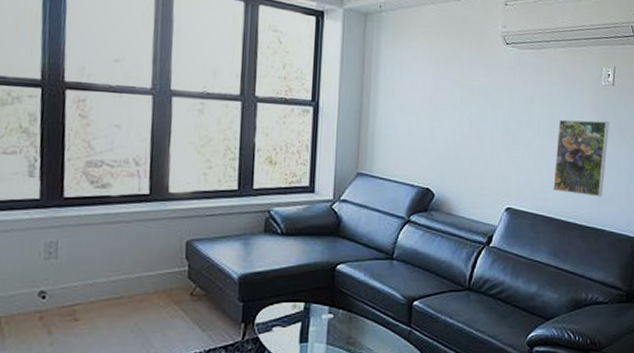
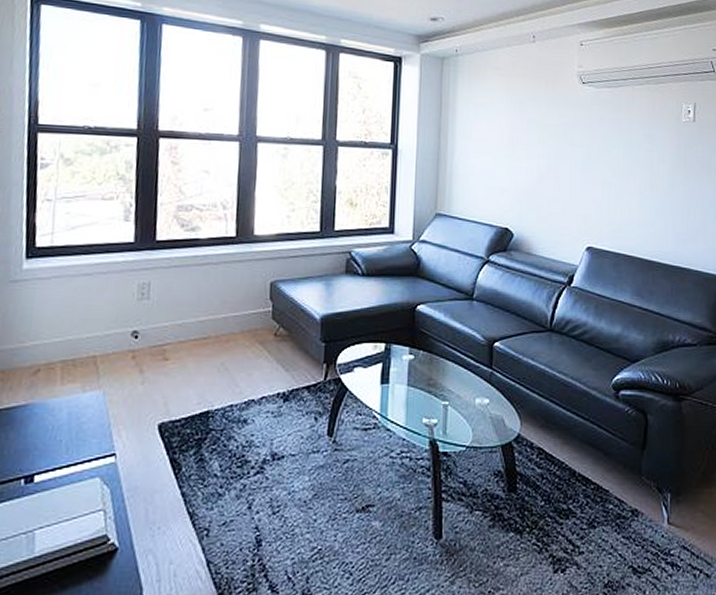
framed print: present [553,119,609,197] -> none [635,157,692,235]

